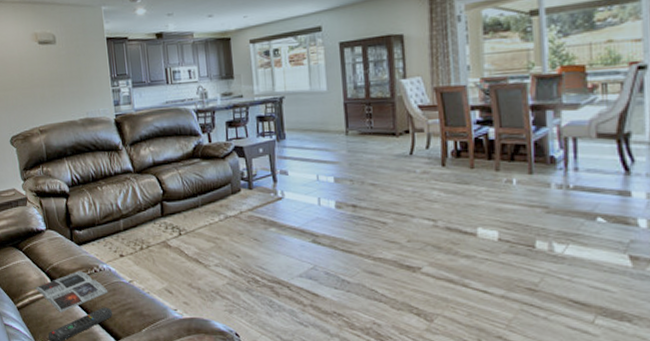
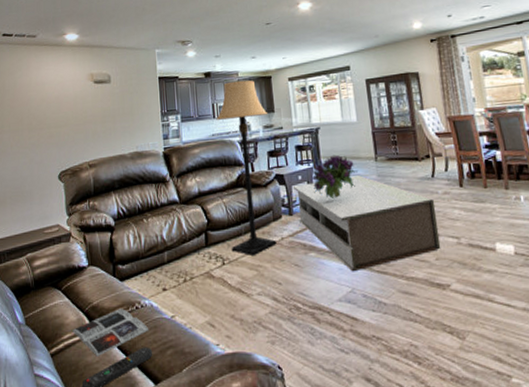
lamp: none [170,42,235,227] -> present [216,80,277,255]
coffee table: none [252,150,415,249] -> present [292,175,441,272]
bouquet: none [272,127,327,175] -> present [311,154,359,200]

